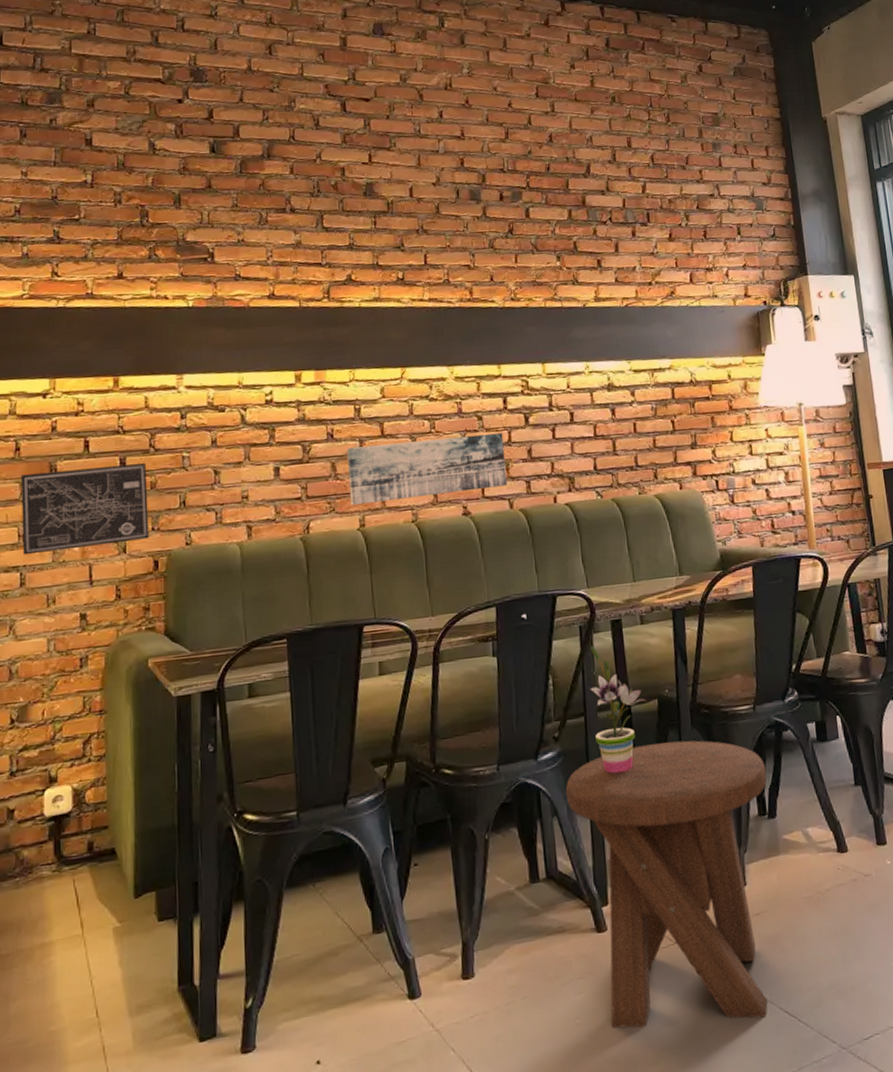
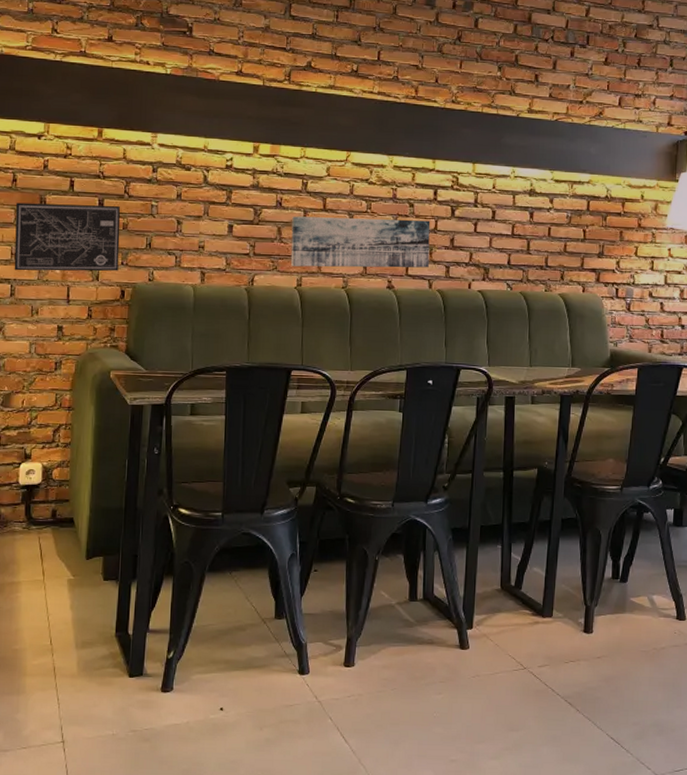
music stool: present [565,740,768,1029] -> none [448,505,625,739]
potted plant: present [590,646,647,774] -> none [479,416,528,525]

